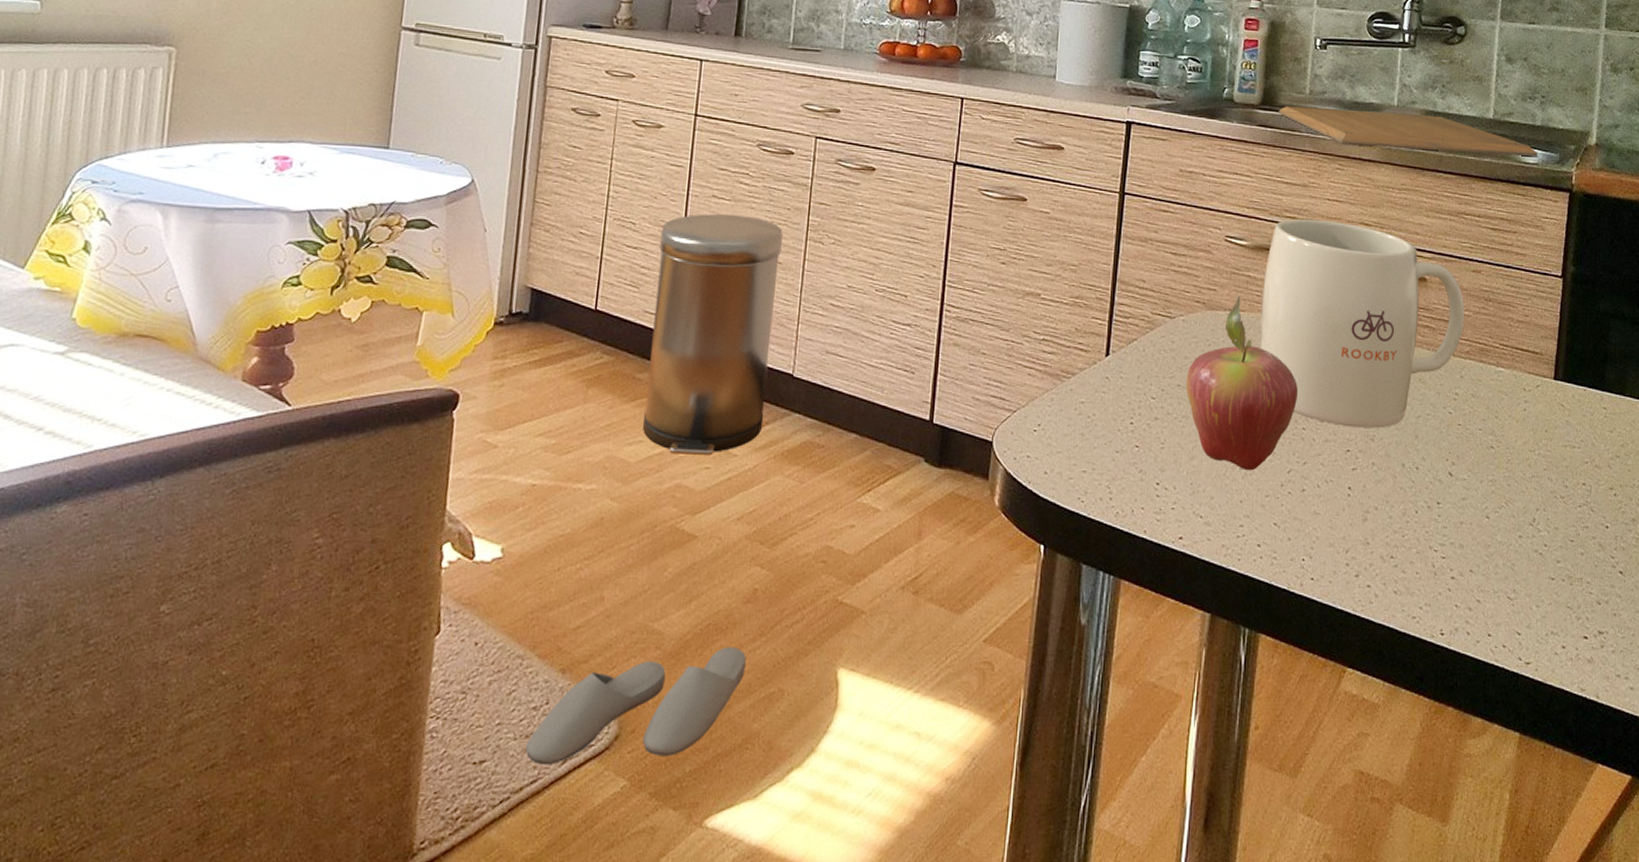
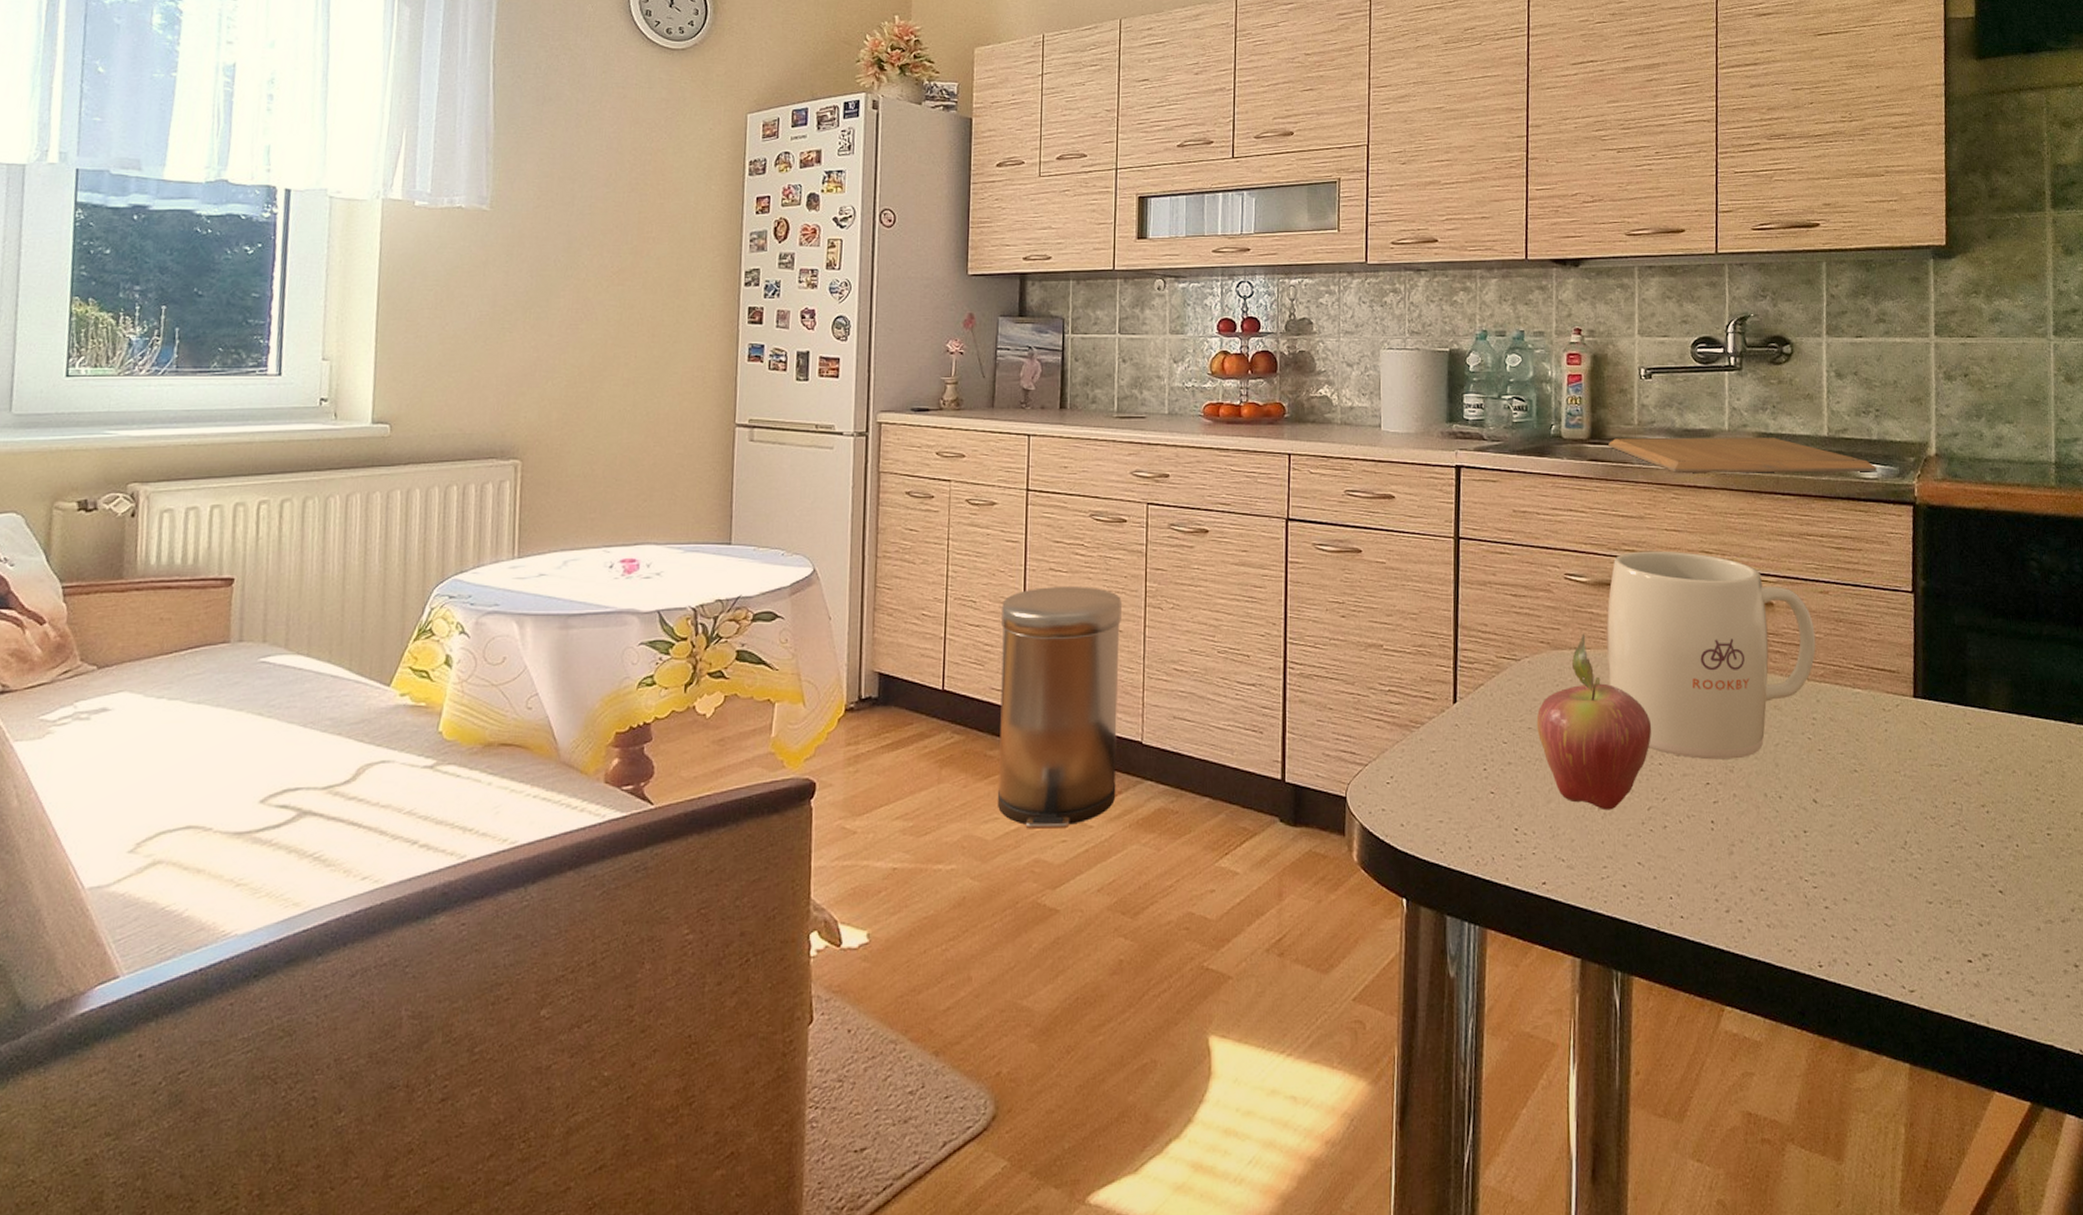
slippers: present [525,647,746,766] -> none [904,1020,1116,1150]

